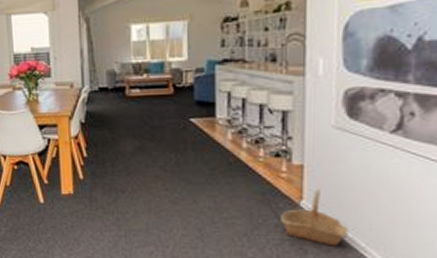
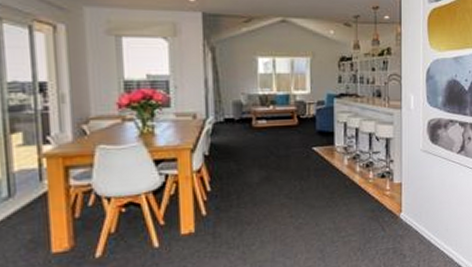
basket: present [281,189,348,247] -> none [386,202,433,248]

